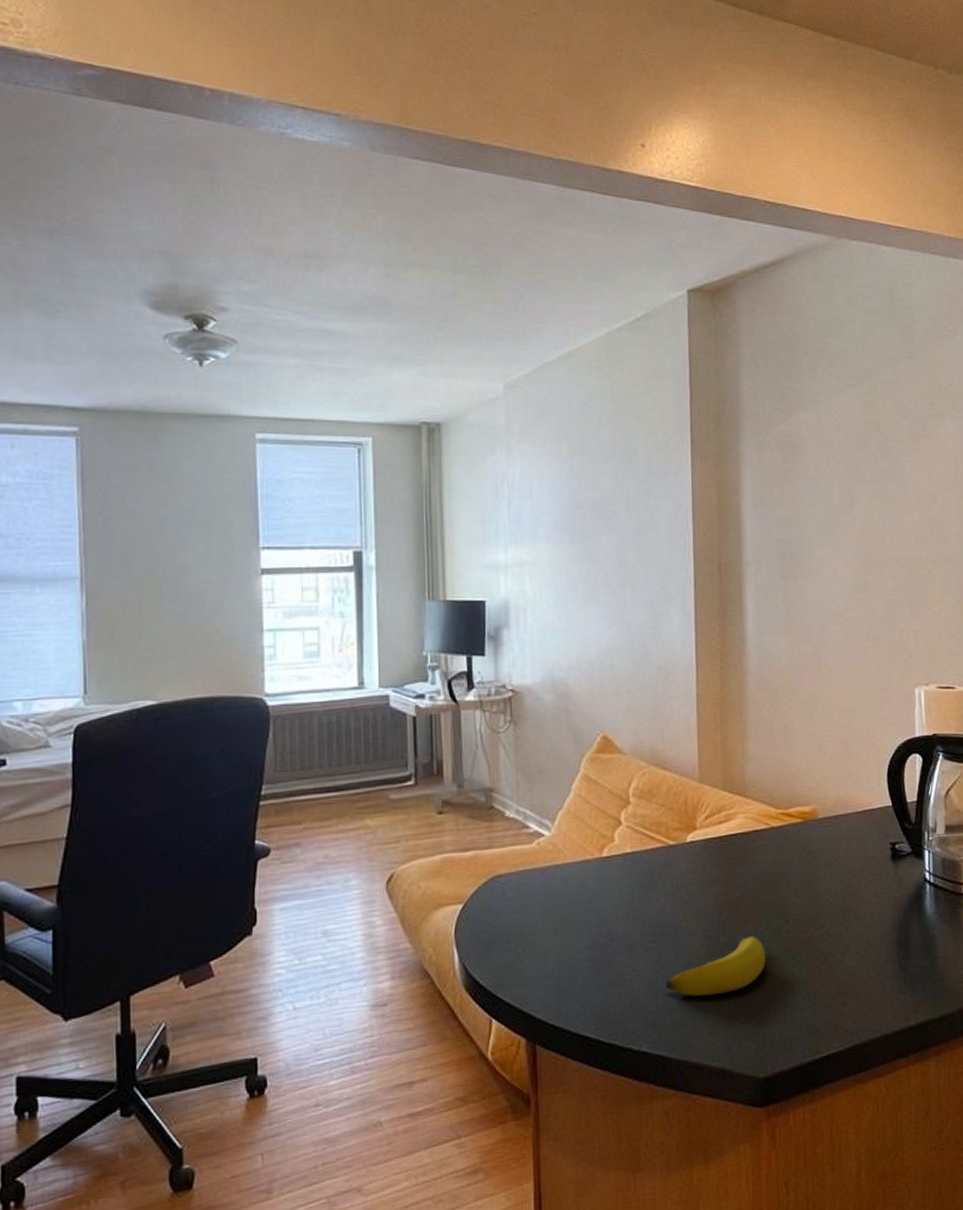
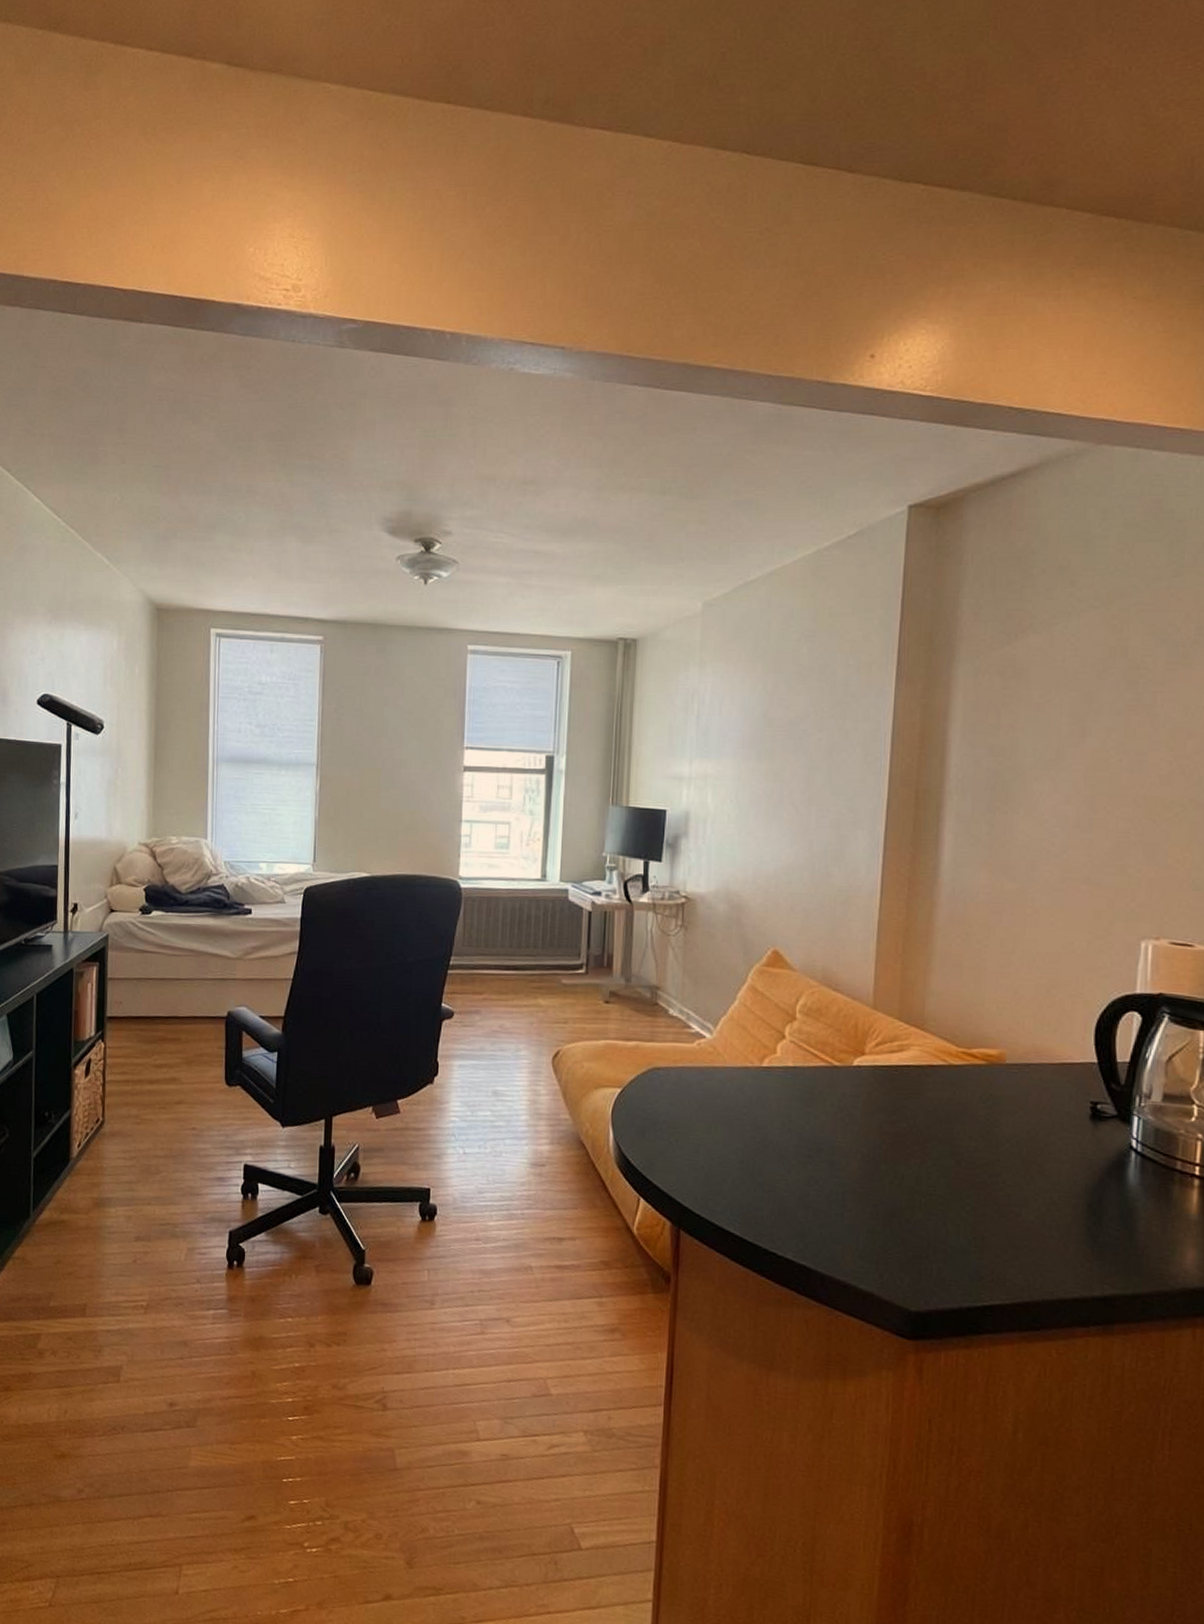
banana: present [665,936,767,997] -> none [817,1169,931,1221]

